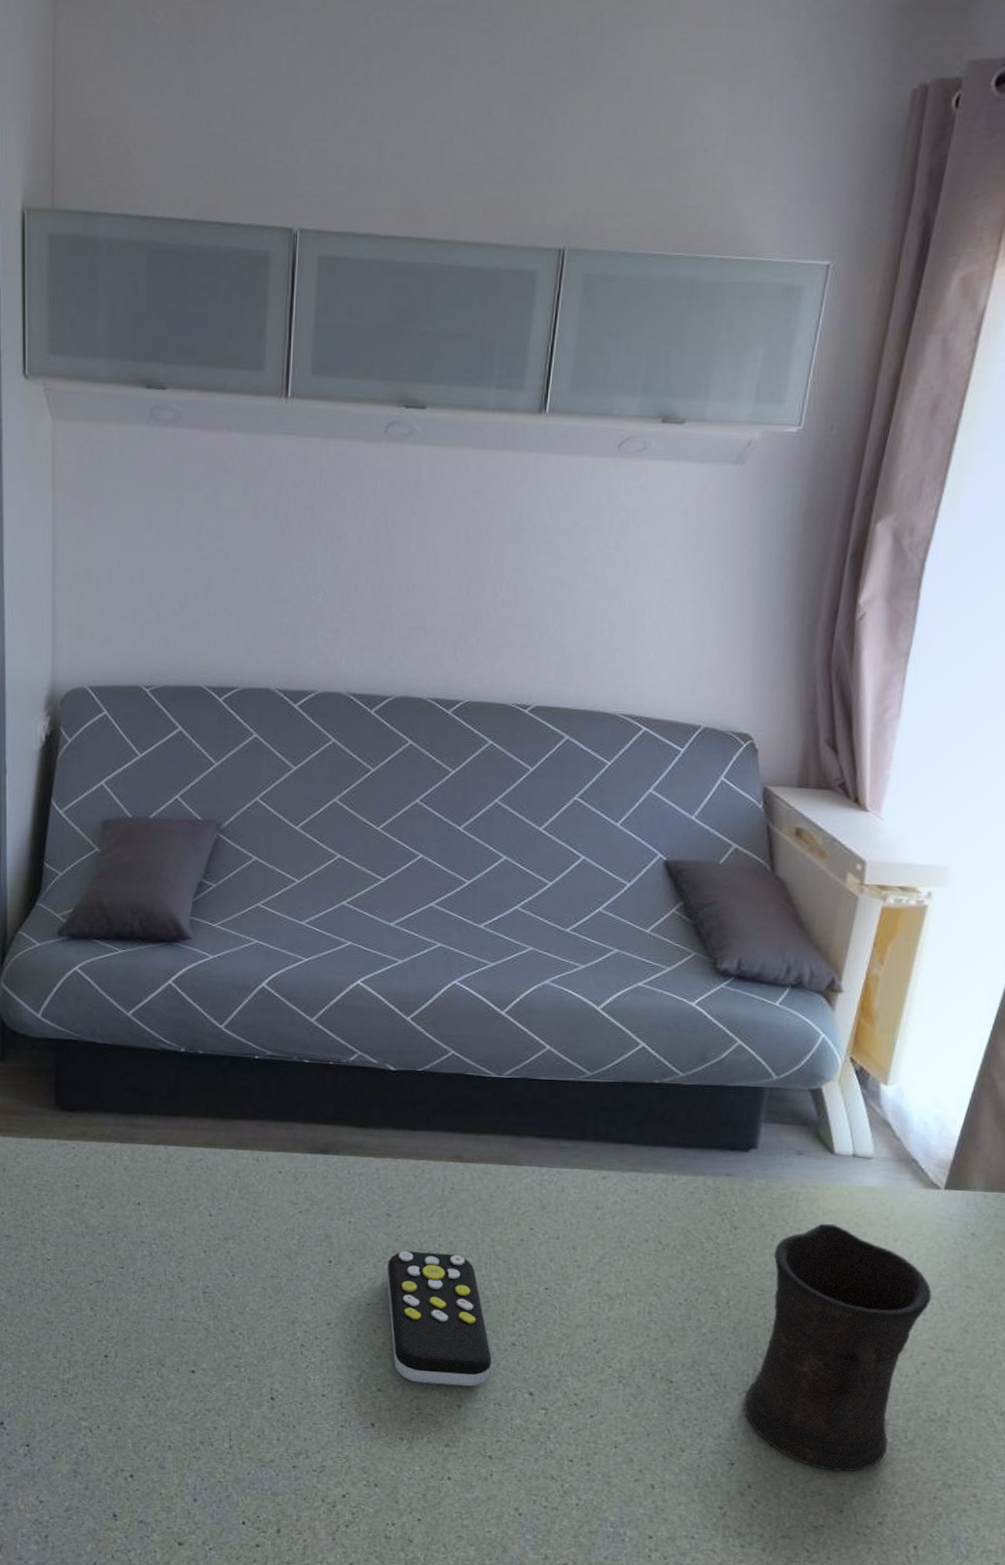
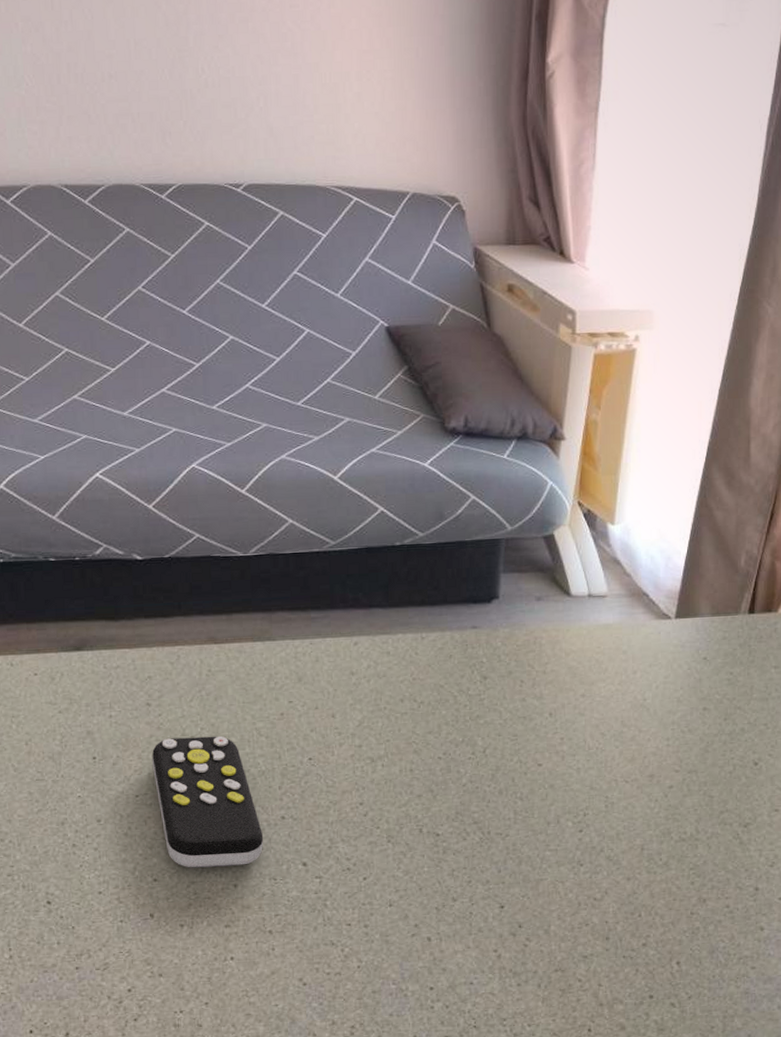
mug: present [743,1223,932,1472] -> none [508,663,672,901]

